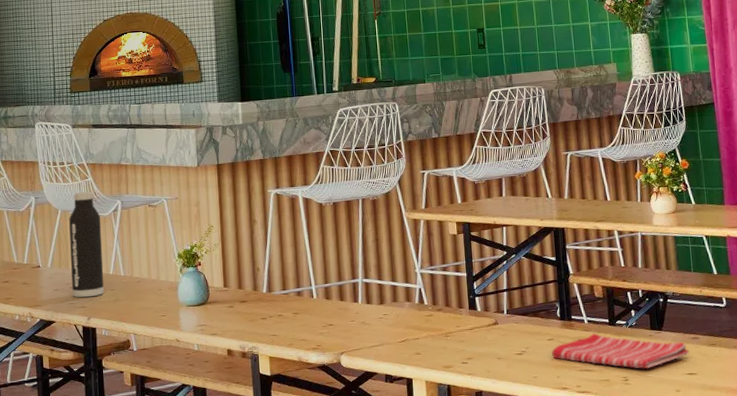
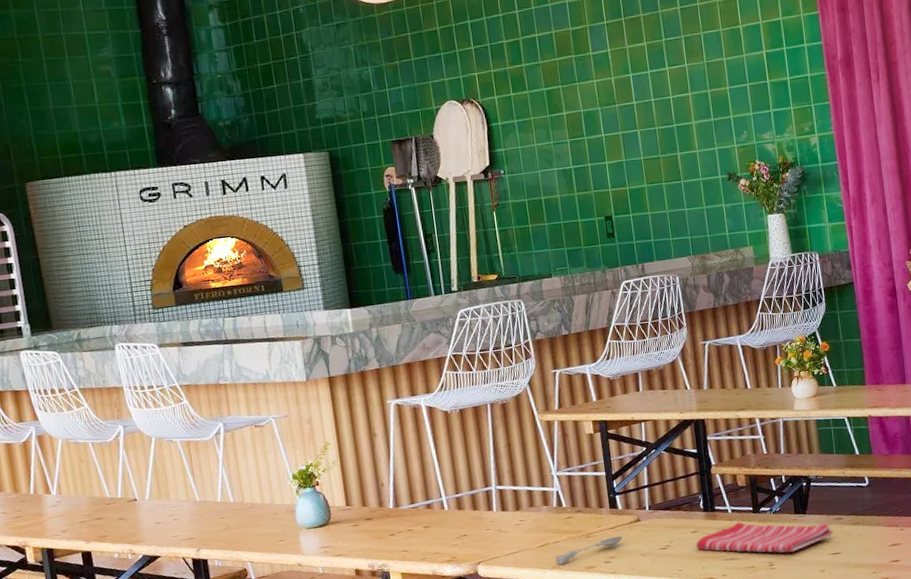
water bottle: present [69,191,105,298] -> none [165,415,213,530]
soupspoon: none [415,337,480,363] -> present [556,536,622,566]

